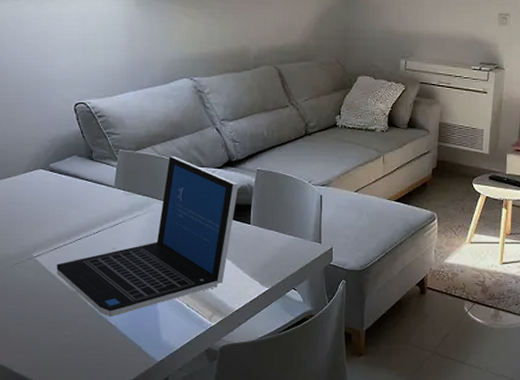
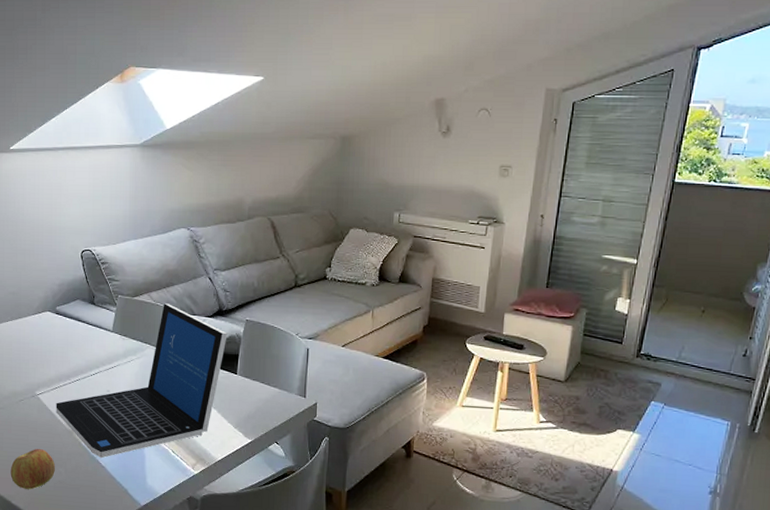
apple: none [9,313,60,355] -> present [10,449,55,490]

